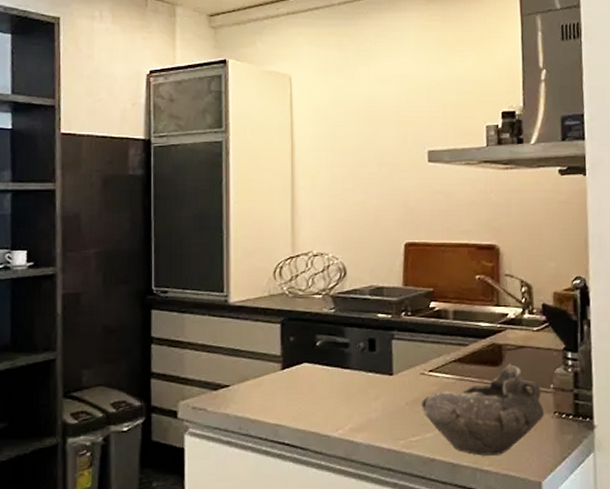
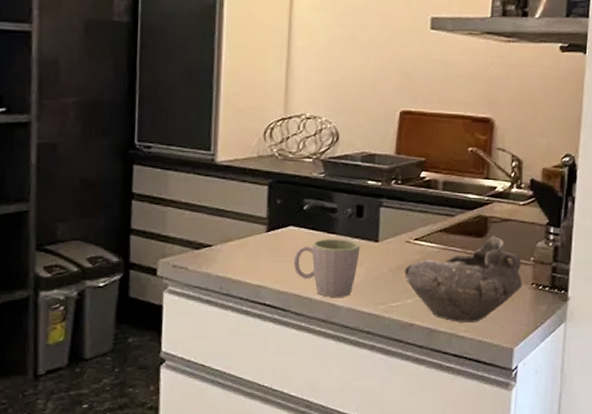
mug: none [309,374,375,434] -> present [293,239,360,297]

